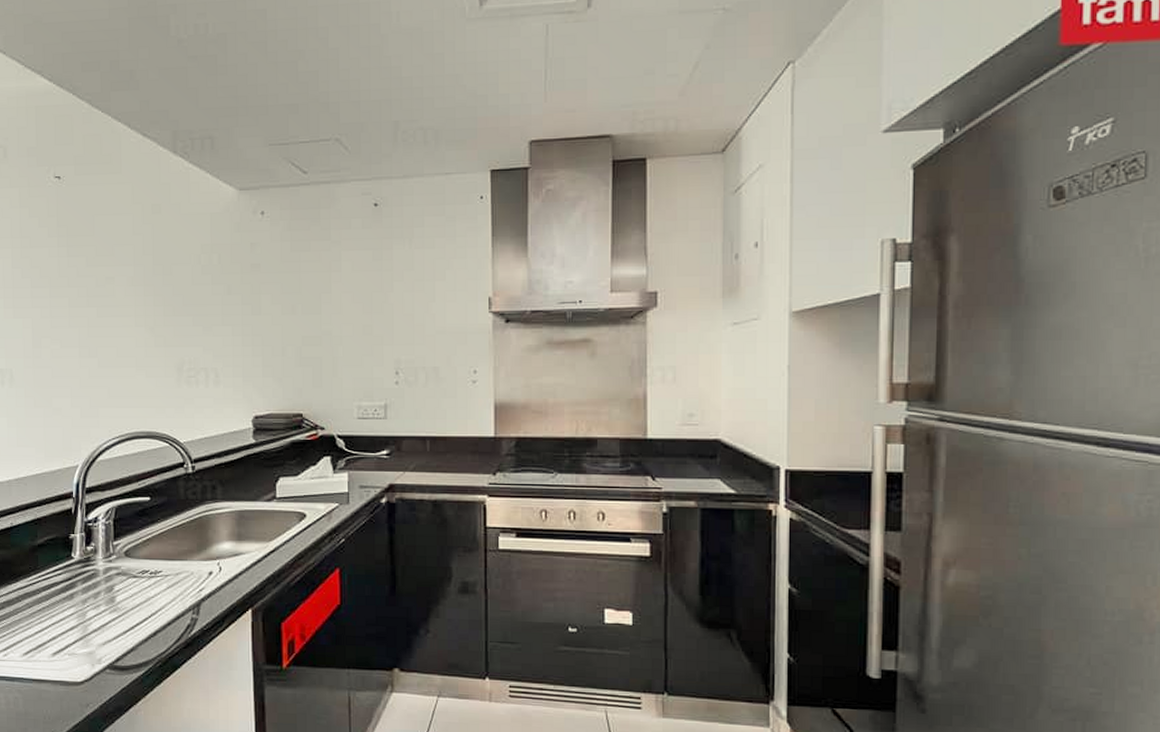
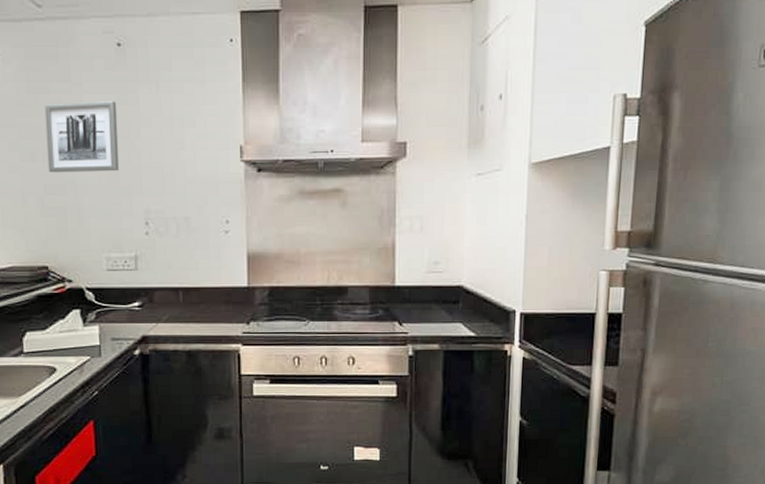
wall art: none [306,257,373,325] -> present [44,101,120,173]

